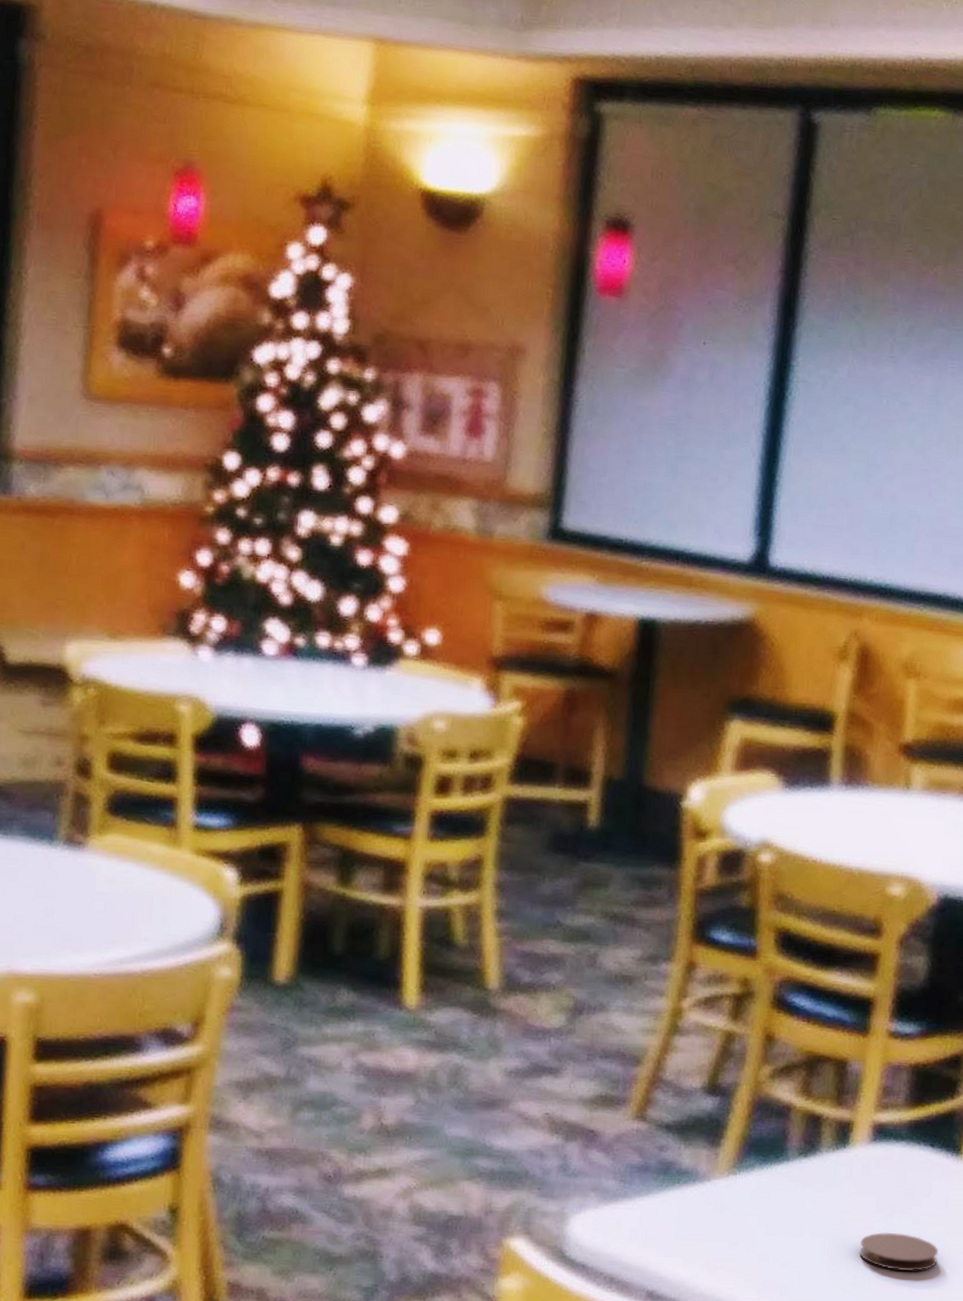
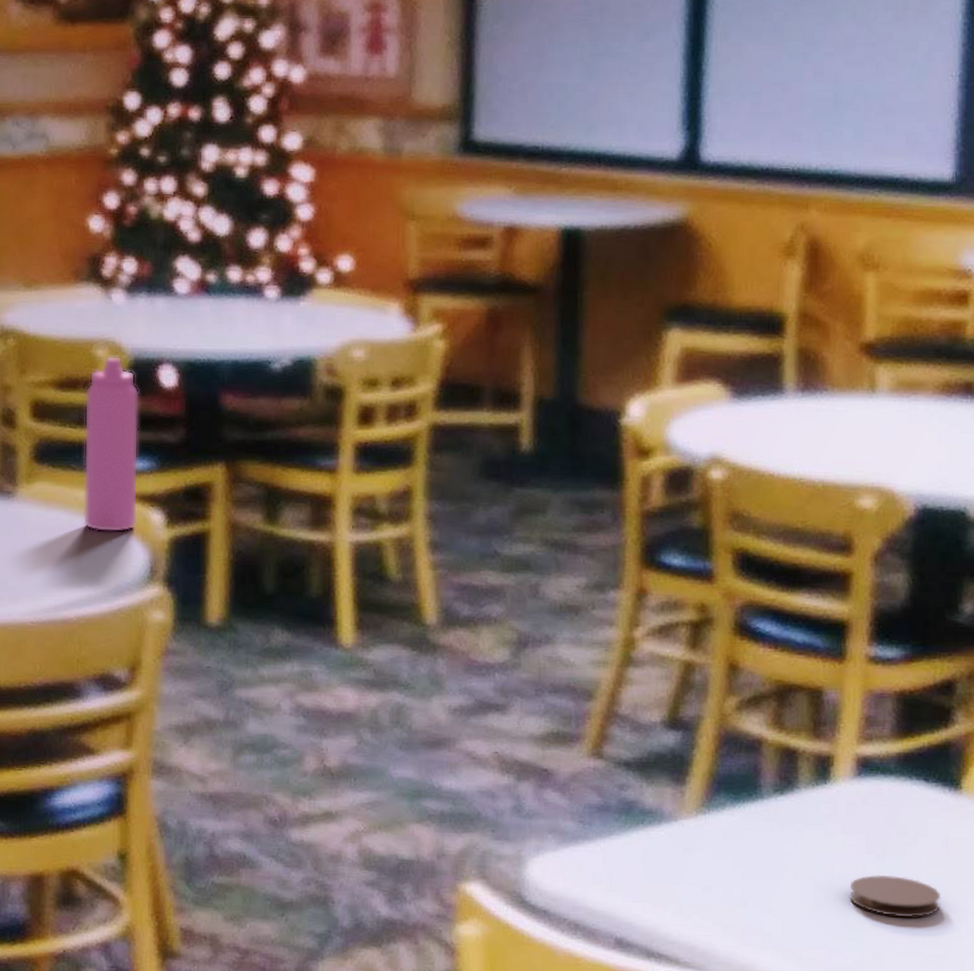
water bottle: none [155,712,220,888] -> present [83,356,139,533]

